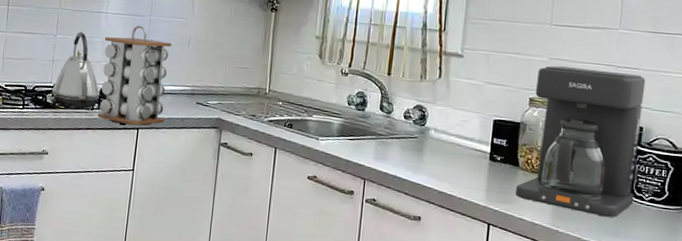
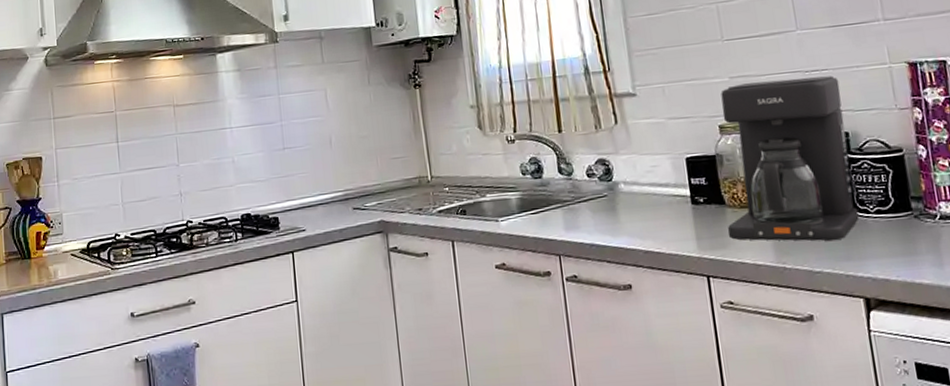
kettle: present [51,32,100,109] -> none [185,155,242,246]
spice rack: present [97,25,172,126] -> none [234,133,321,251]

